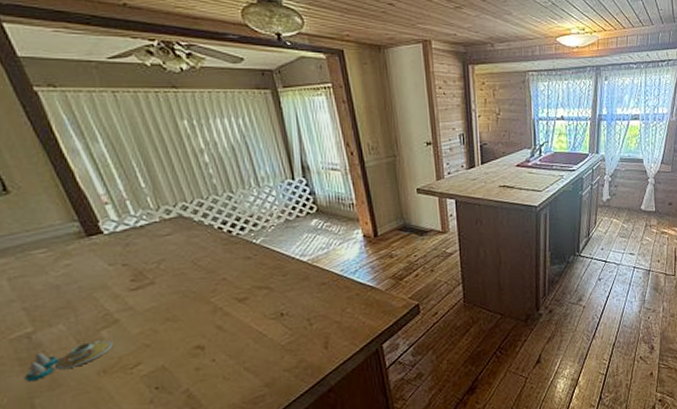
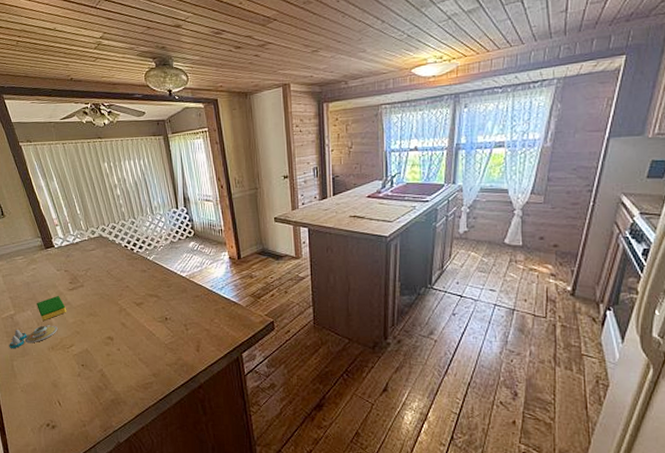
dish sponge: none [74,298,128,336] -> present [37,295,67,320]

